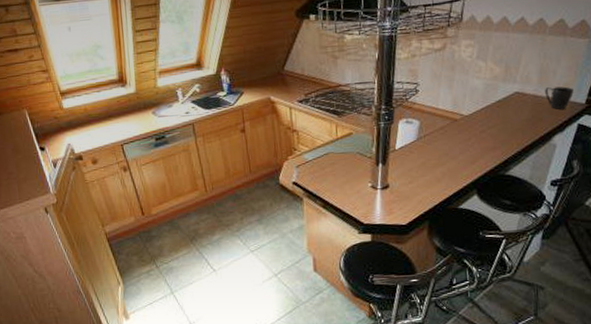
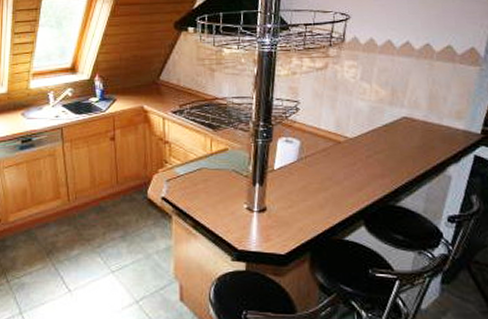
mug: present [545,86,574,109] -> none [435,114,468,138]

